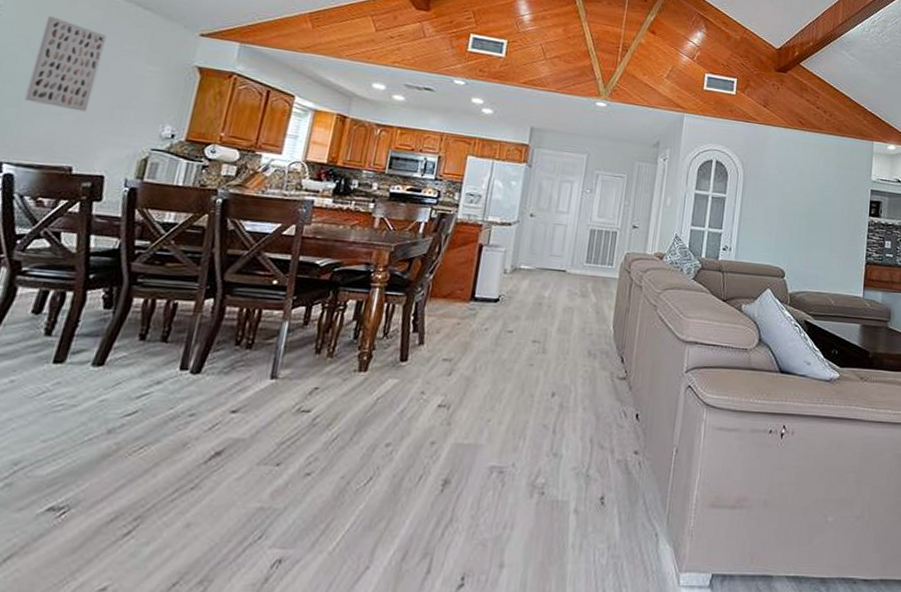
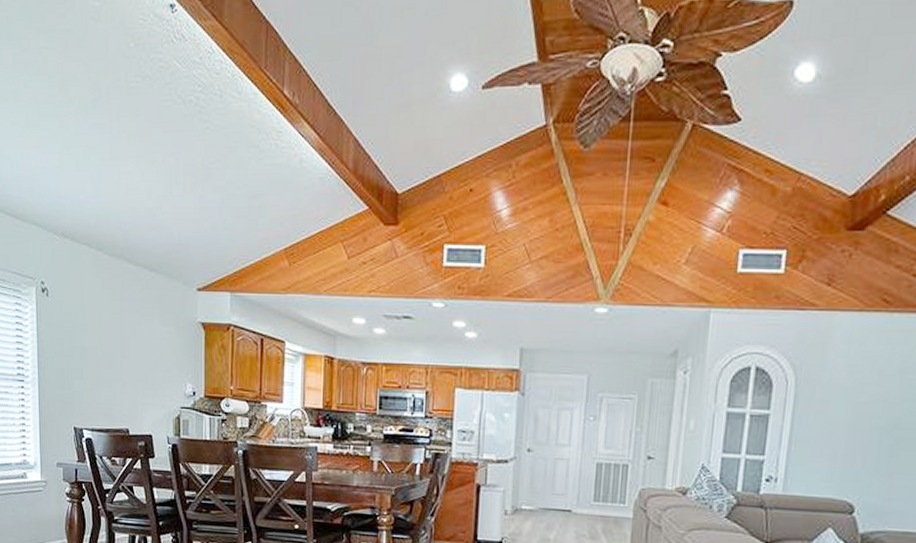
wall art: present [24,16,107,112] -> none [83,291,129,378]

